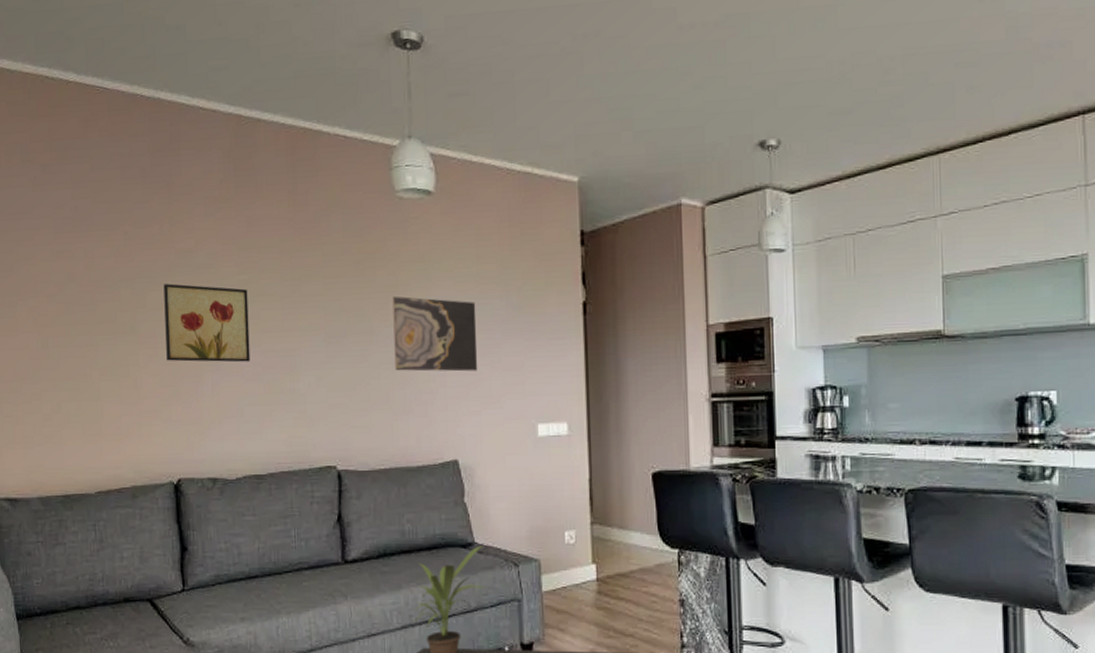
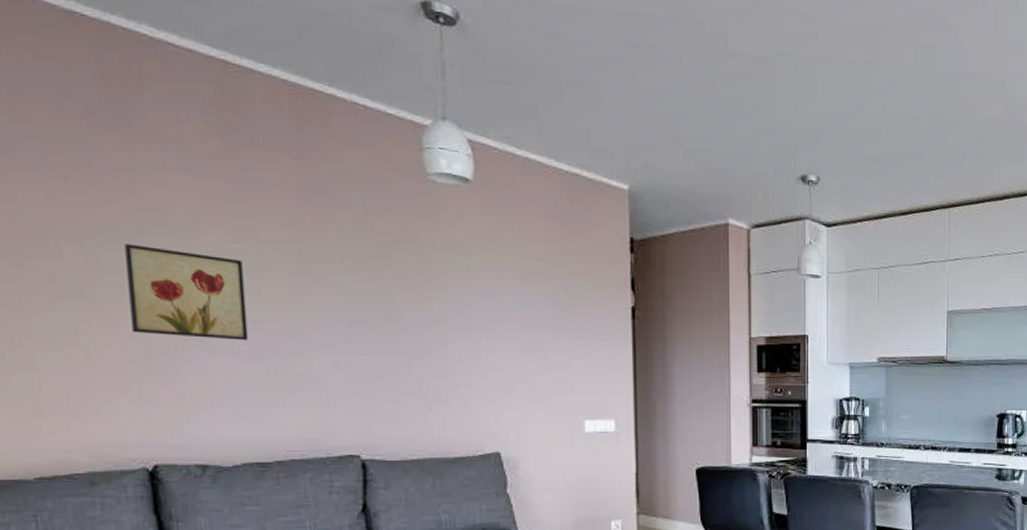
wall art: present [392,296,478,372] -> none [425,283,522,366]

